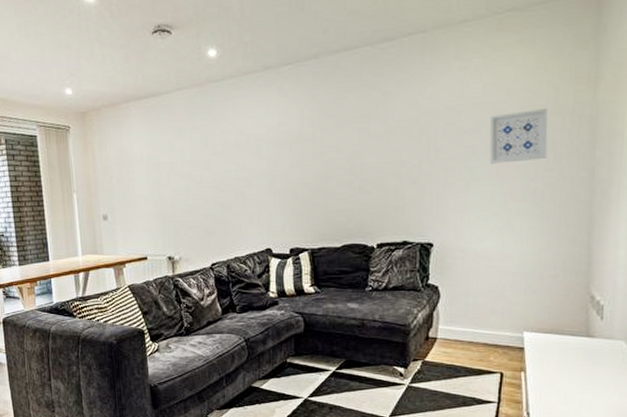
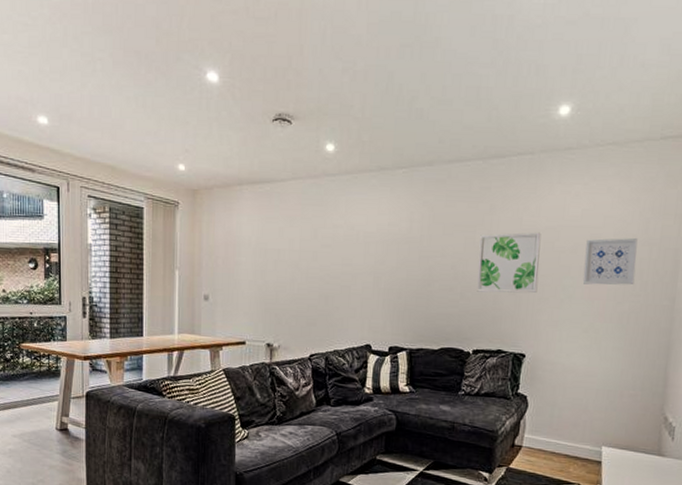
wall art: none [375,114,441,184] -> present [477,232,541,294]

